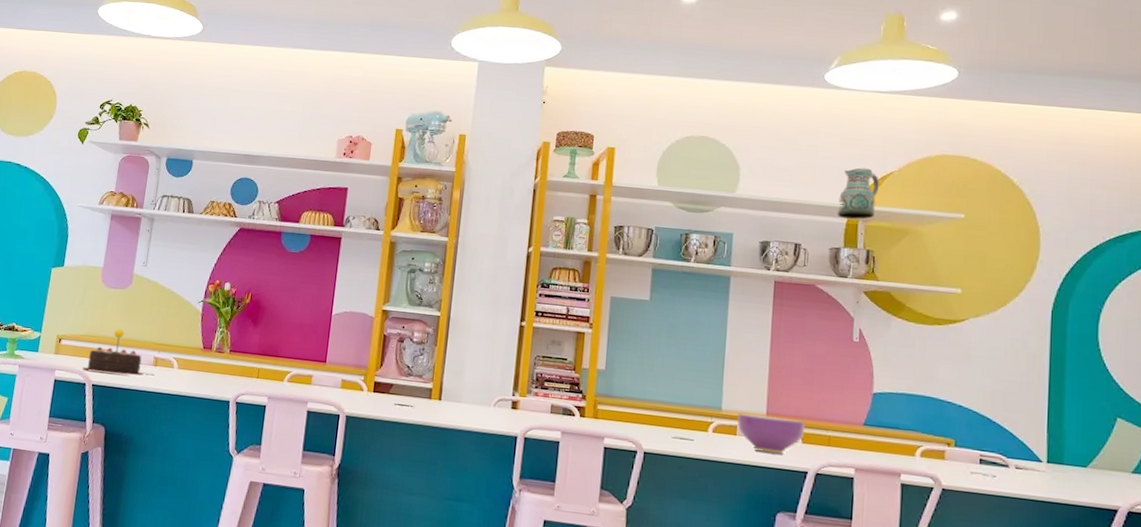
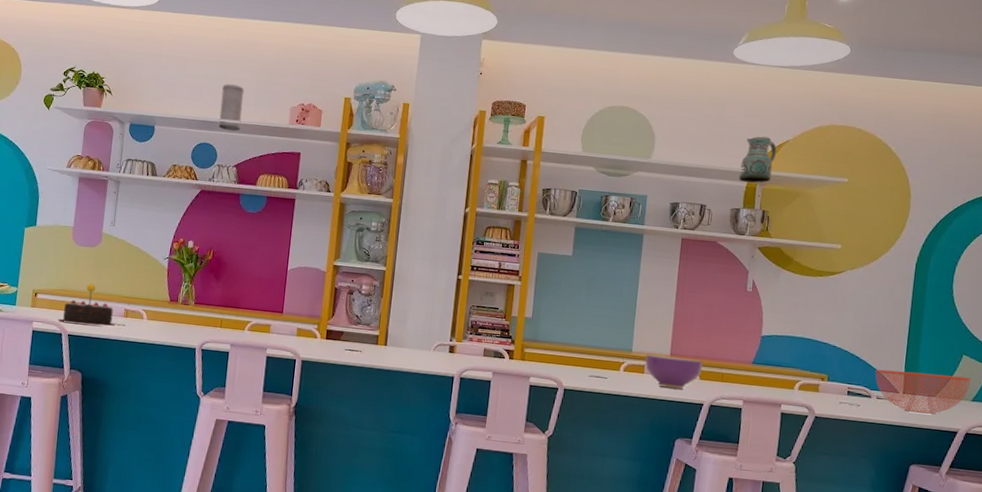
canister: none [260,116,289,166] -> present [218,84,244,132]
colander: none [1011,433,1129,488] -> present [875,369,971,414]

